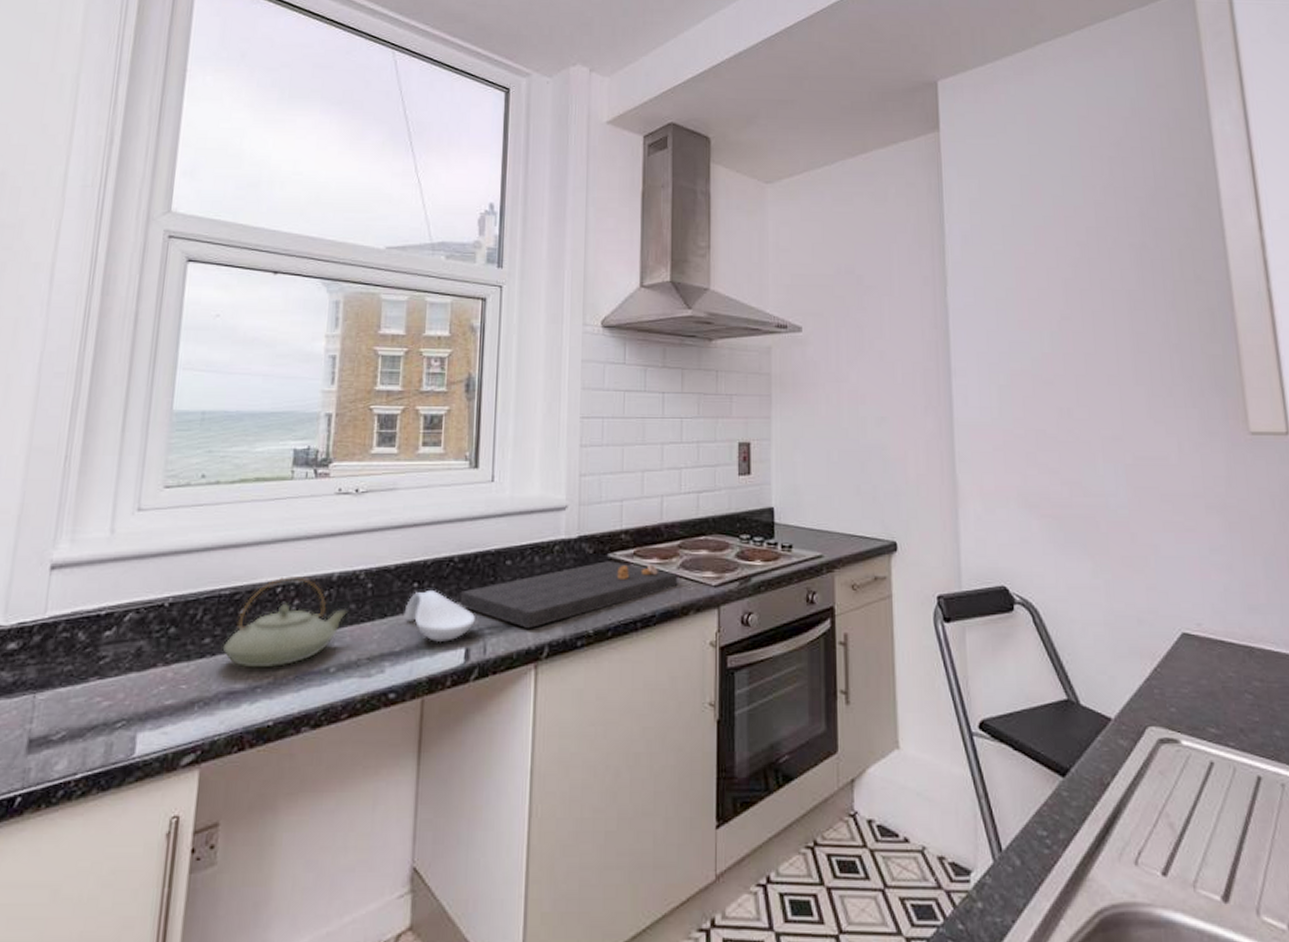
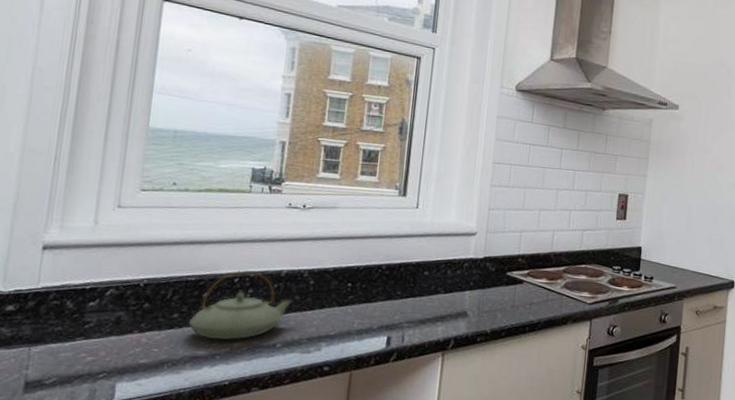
spoon rest: present [404,589,475,643] -> none [338,289,397,331]
cutting board: present [459,561,678,629] -> none [384,278,561,326]

